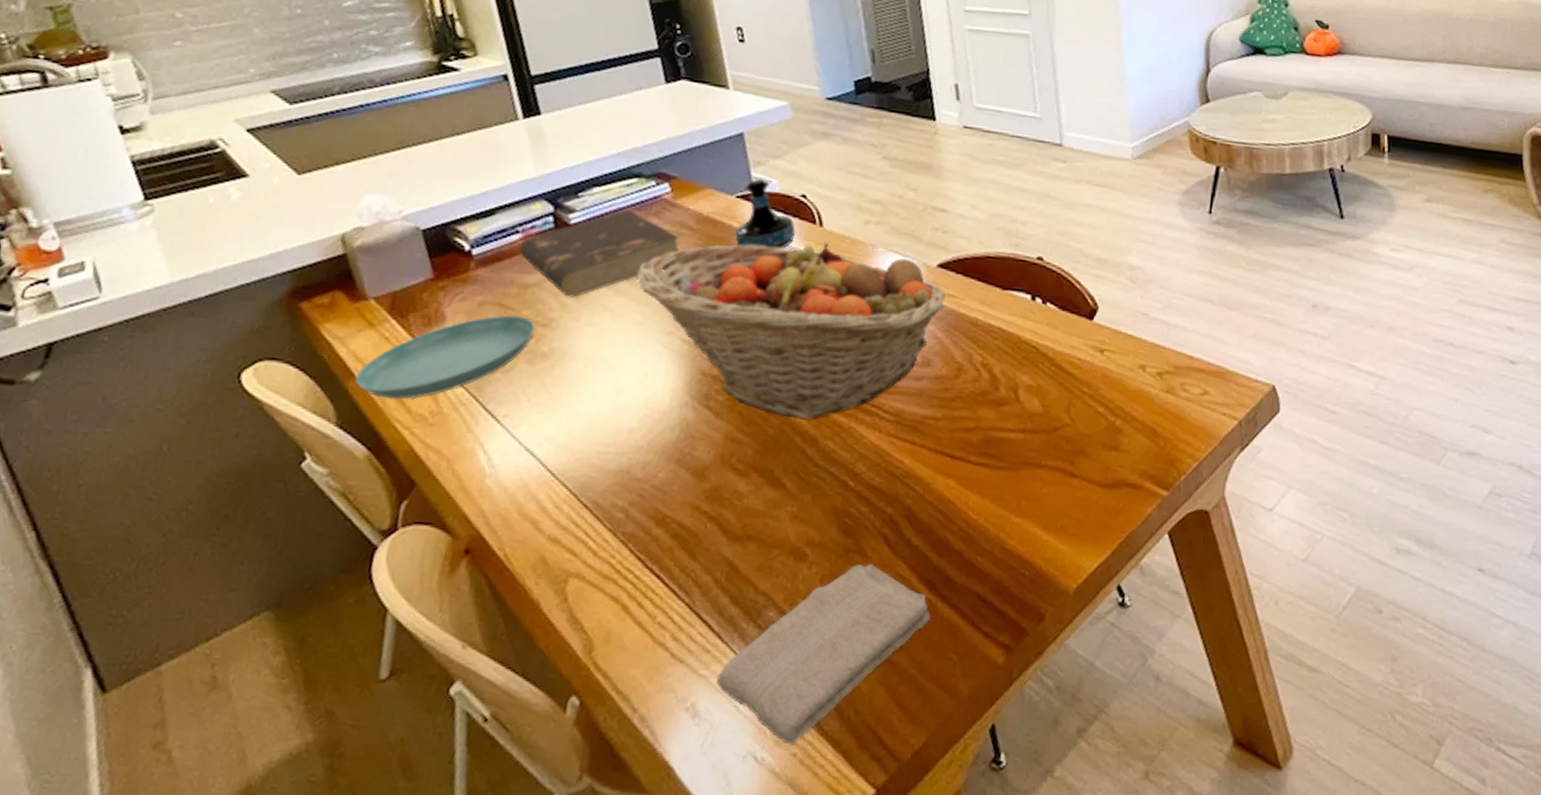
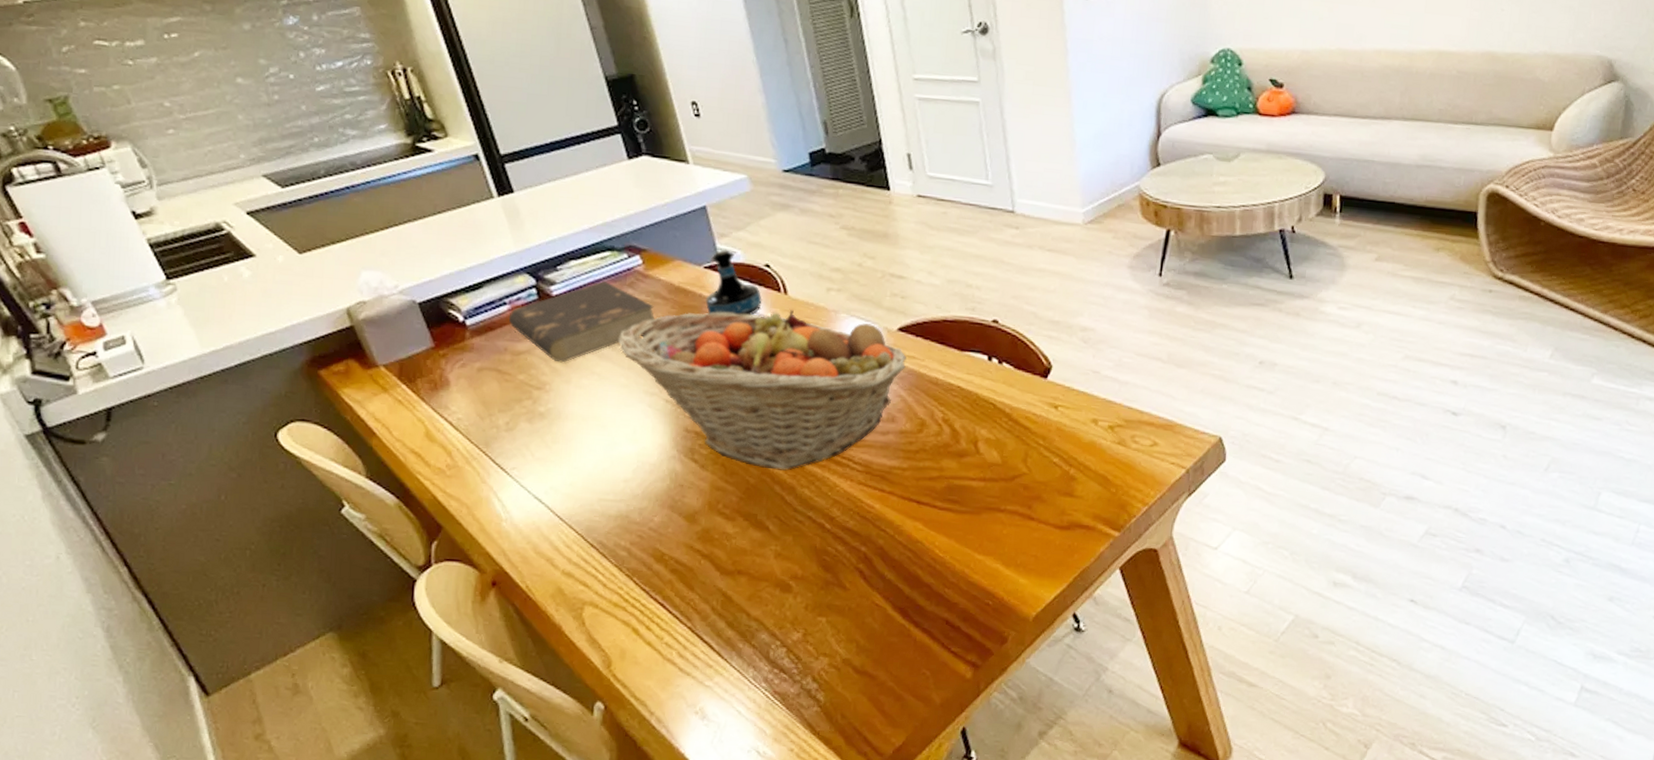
saucer: present [355,314,535,400] -> none [377,379,530,455]
washcloth: present [717,564,931,745] -> none [720,595,905,742]

